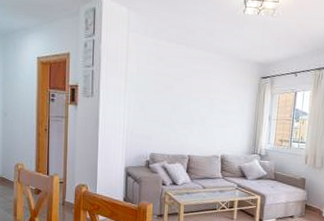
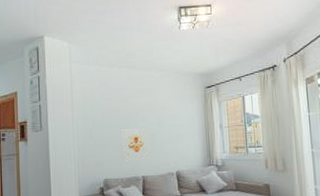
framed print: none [170,107,200,140] -> present [120,129,150,161]

